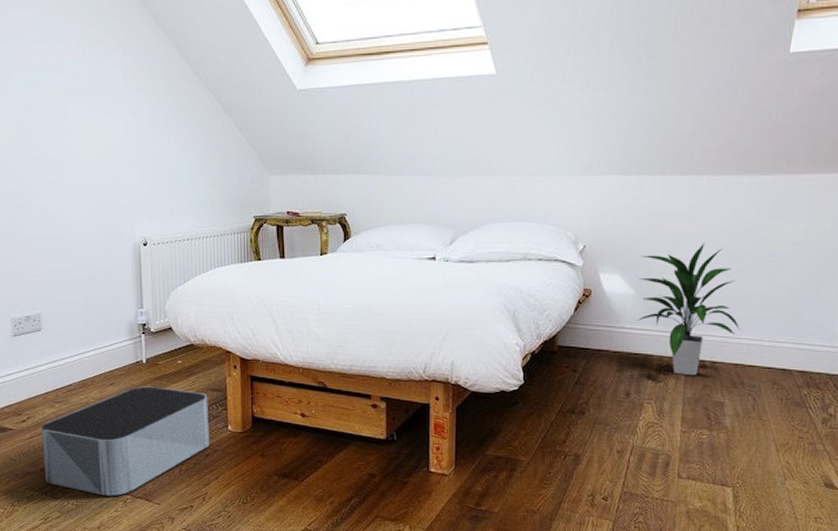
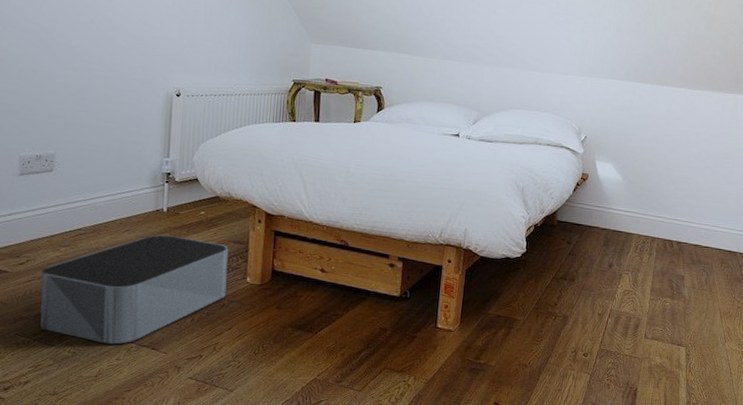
indoor plant: present [636,242,741,376] -> none [622,143,701,253]

